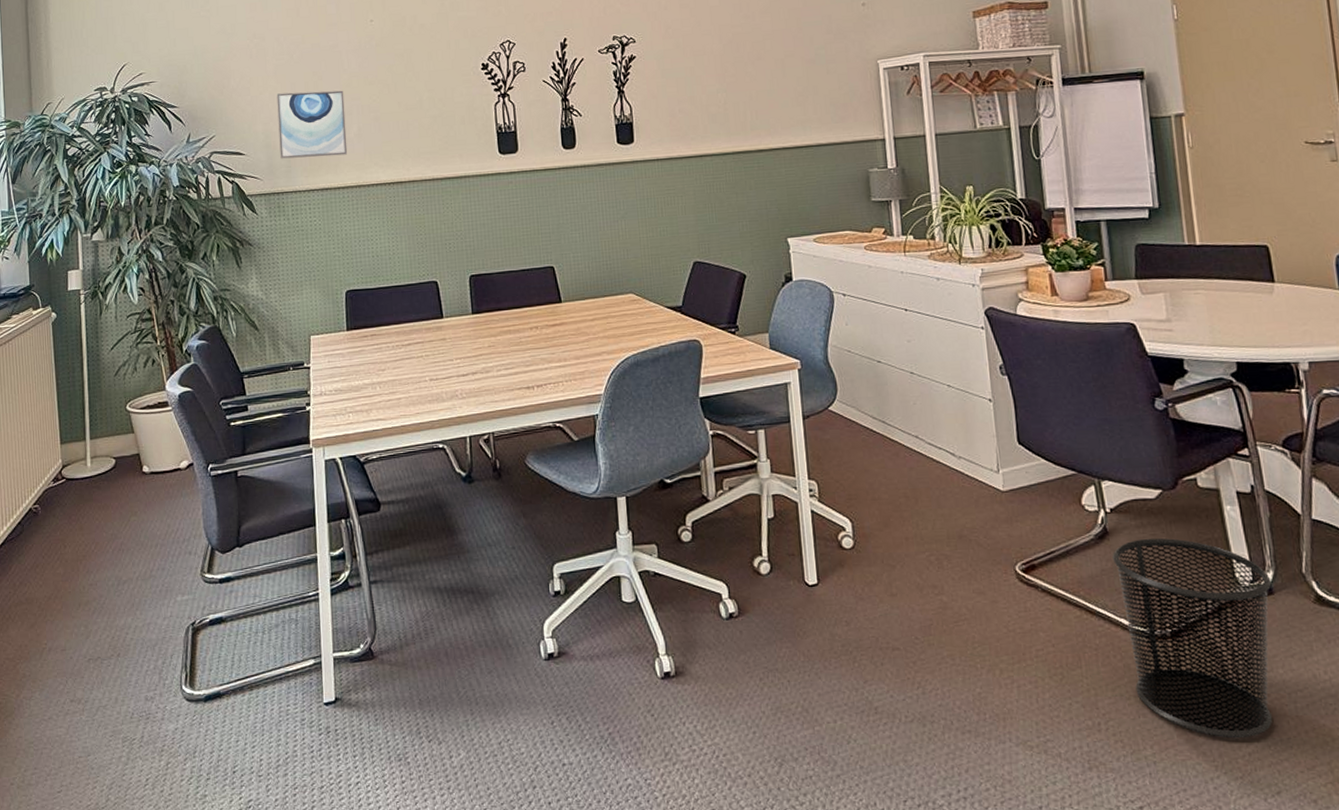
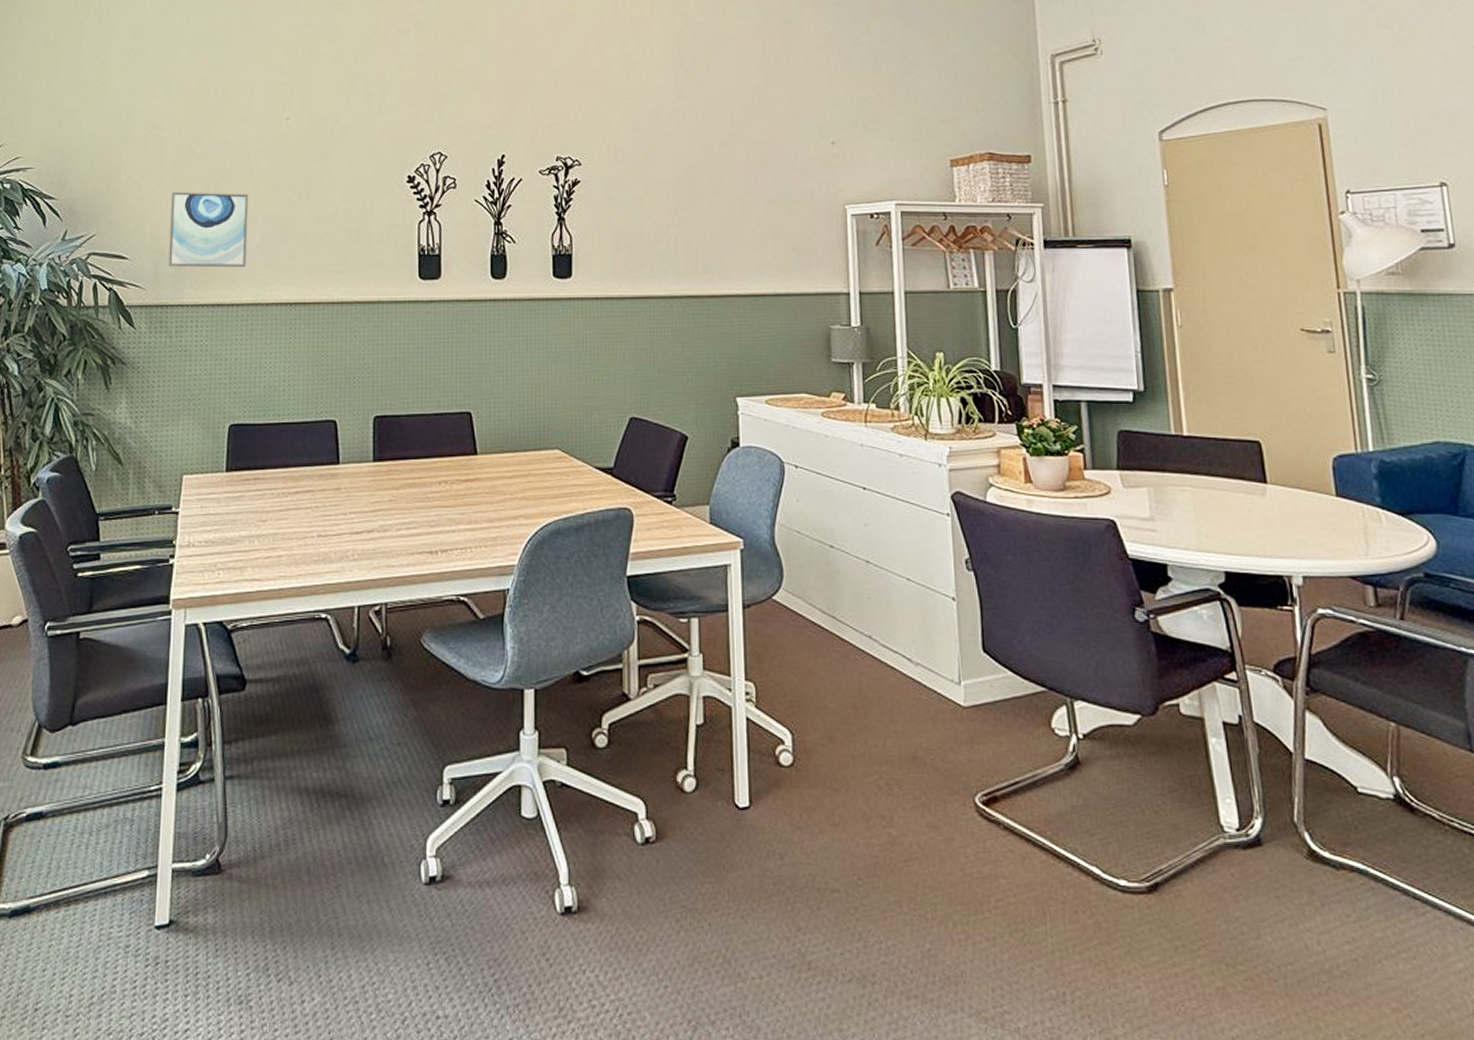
waste bin: present [1112,538,1272,739] -> none [1084,771,1260,1019]

